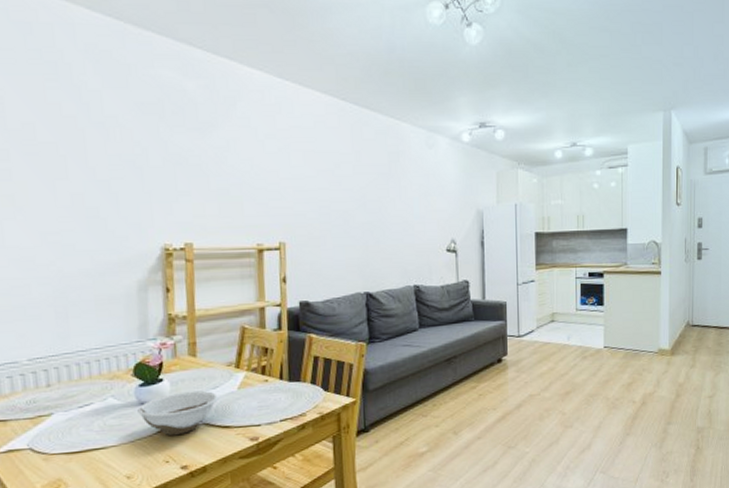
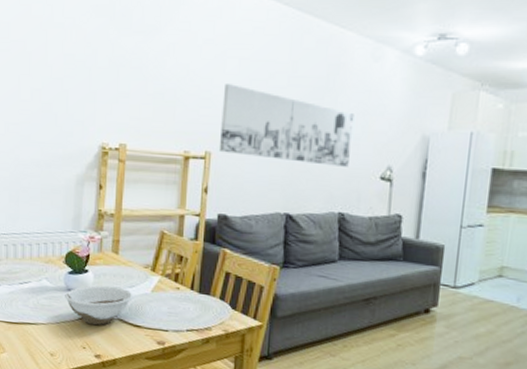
wall art: none [291,176,418,244] -> present [218,84,355,167]

